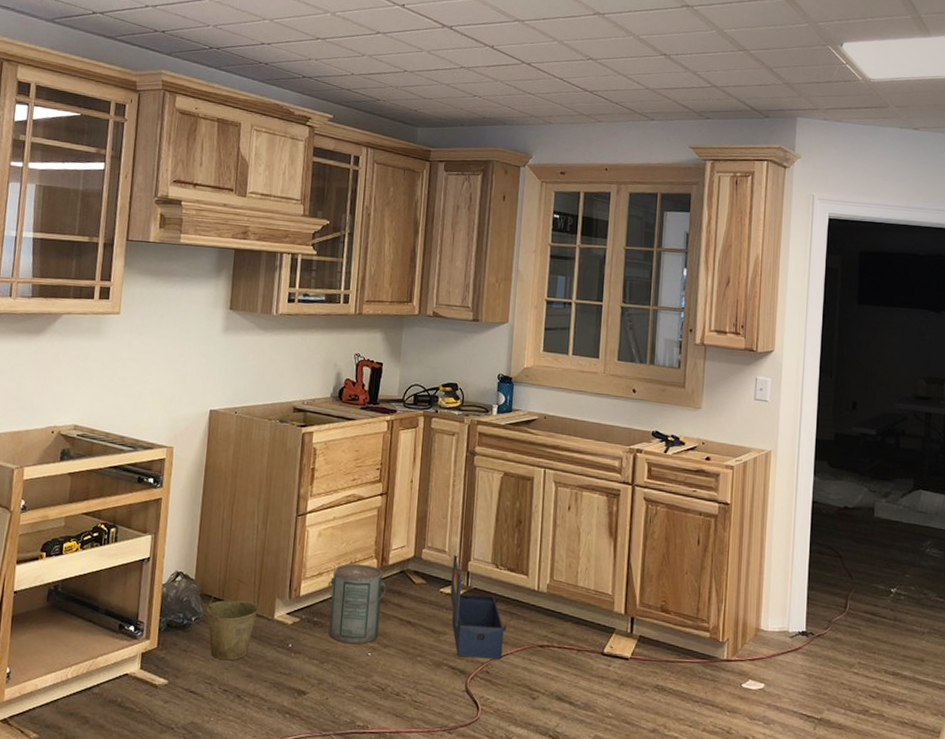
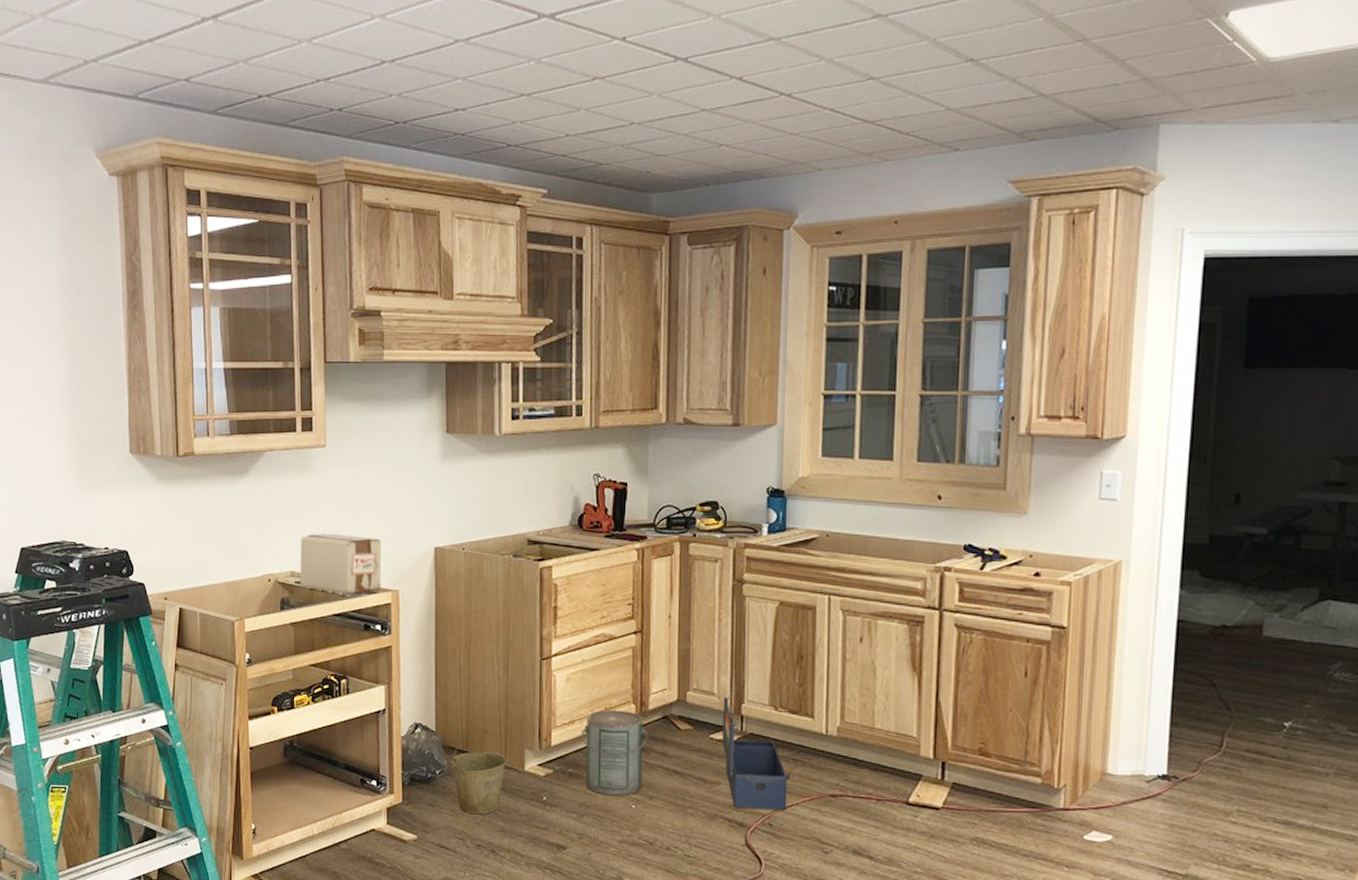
box: none [81,391,162,450] -> present [300,533,382,595]

